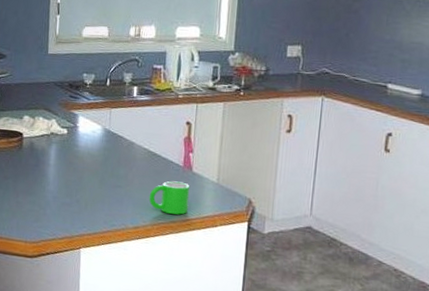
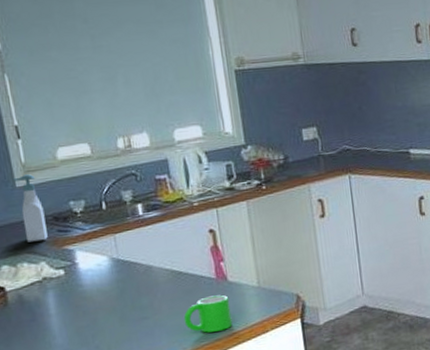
soap bottle: none [46,45,64,102] -> present [12,174,48,243]

